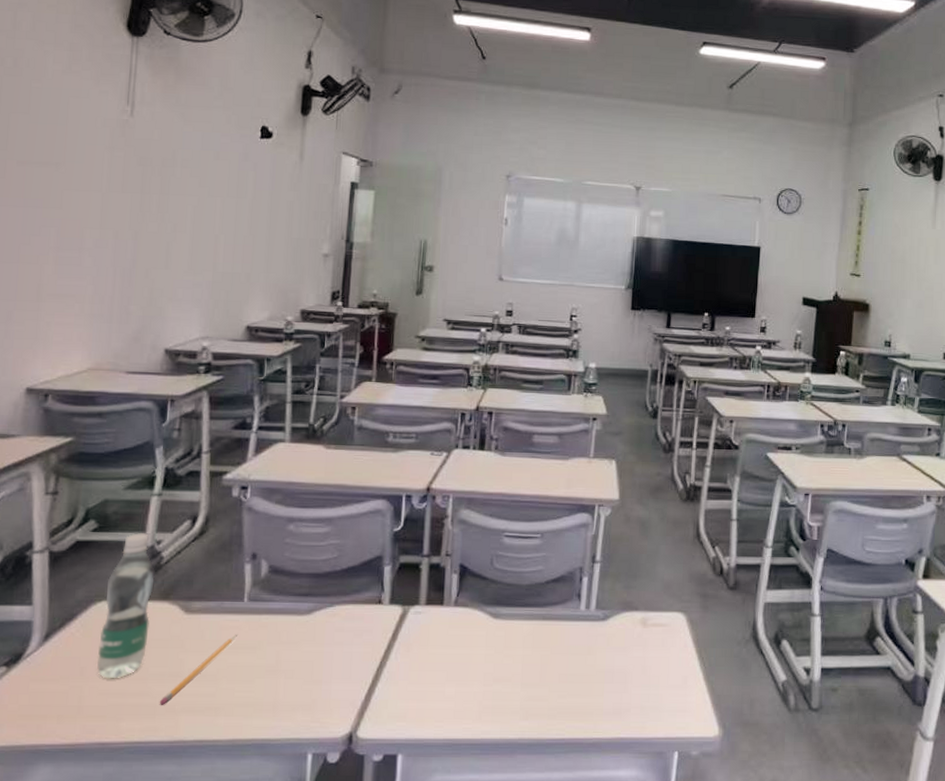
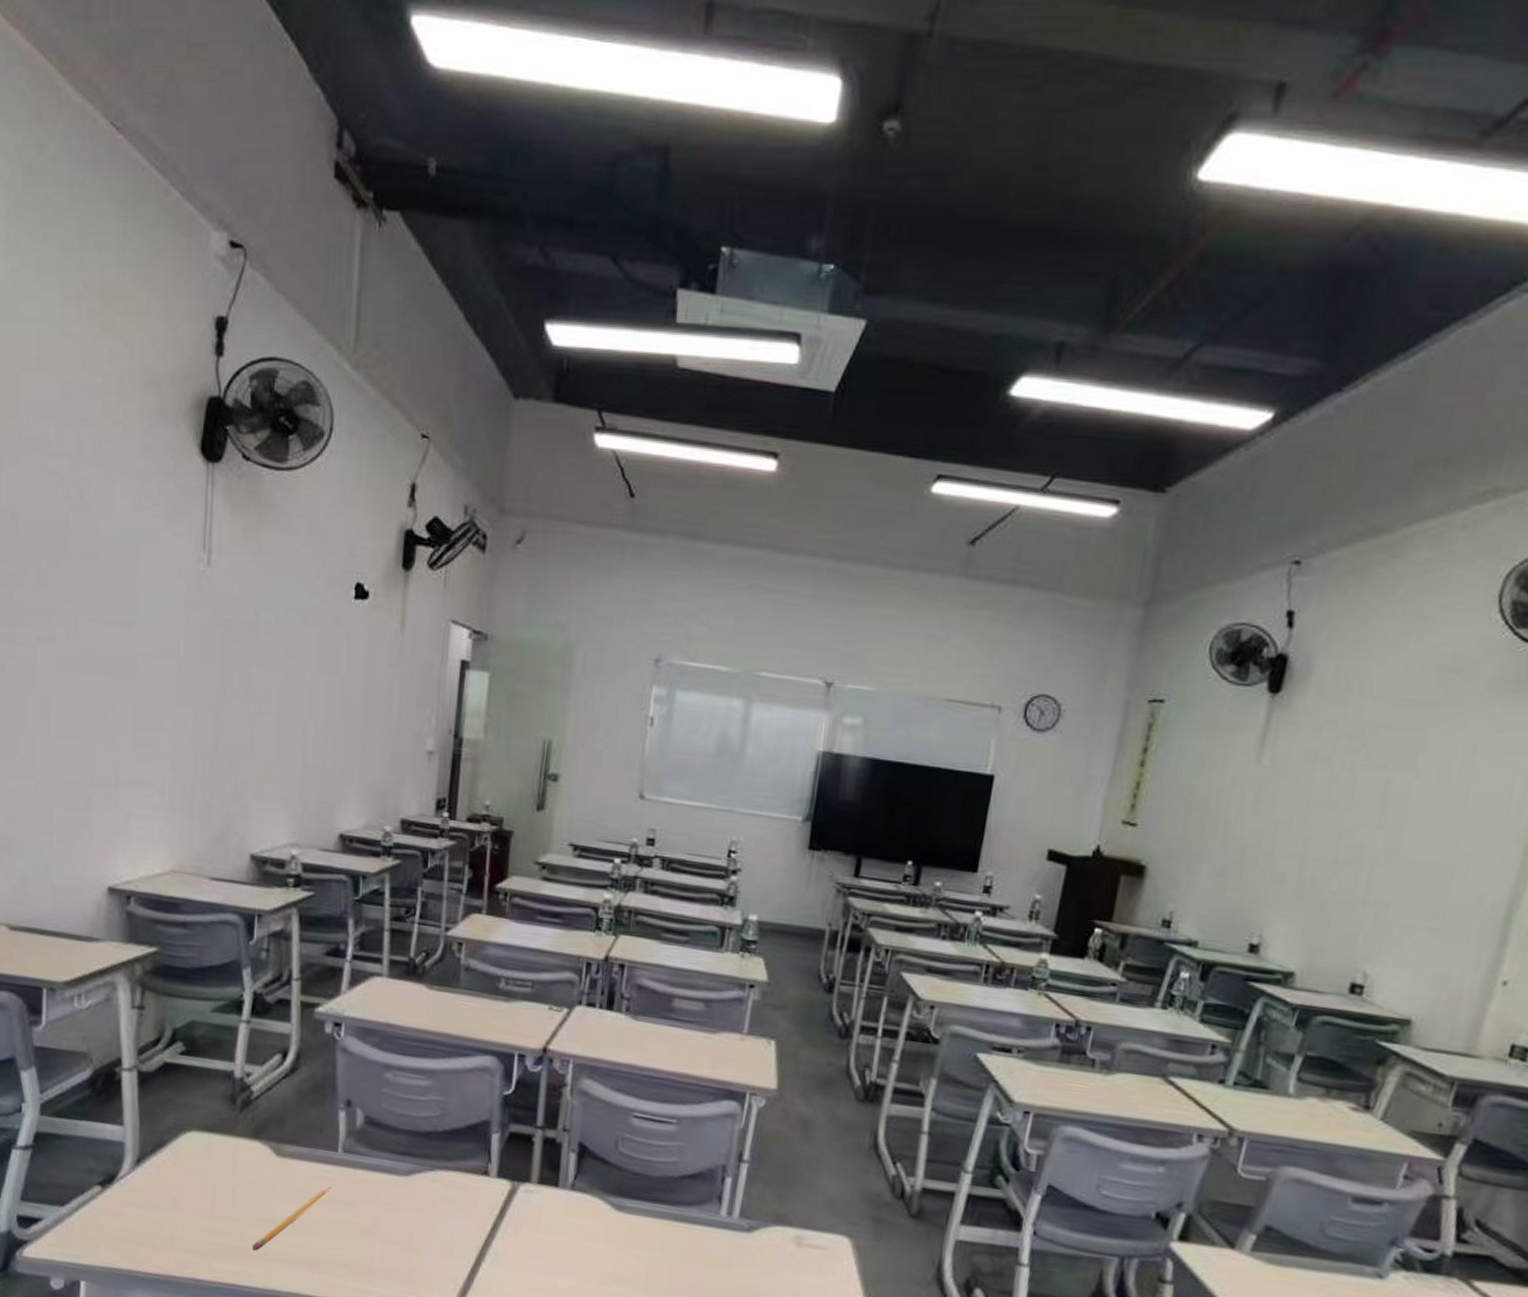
bottle: present [97,533,156,679] -> none [188,1062,246,1215]

